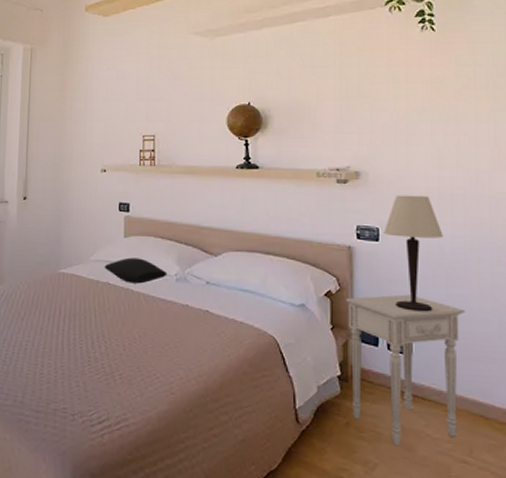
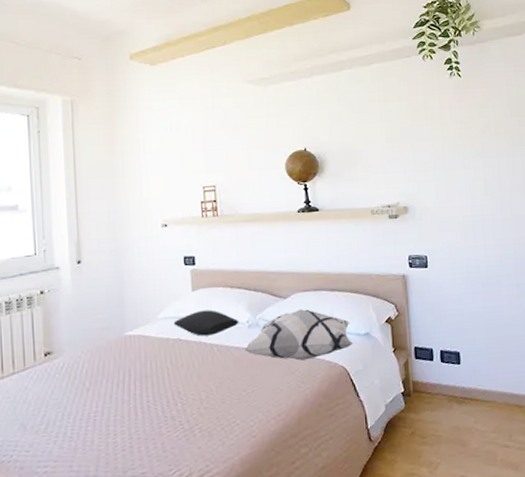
decorative pillow: none [170,269,287,323] -> present [244,309,354,361]
nightstand: present [346,294,465,446] -> none [404,311,499,444]
table lamp: present [384,195,443,312] -> none [431,223,479,326]

